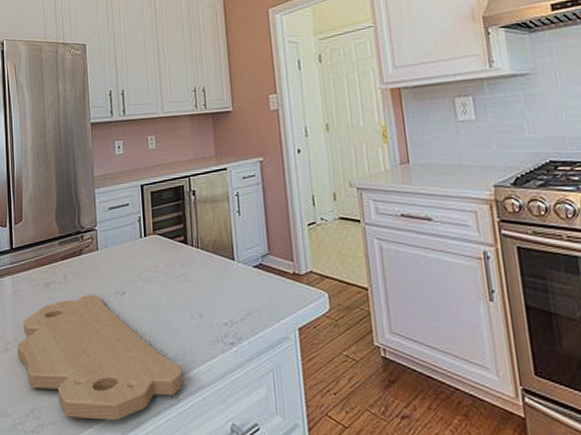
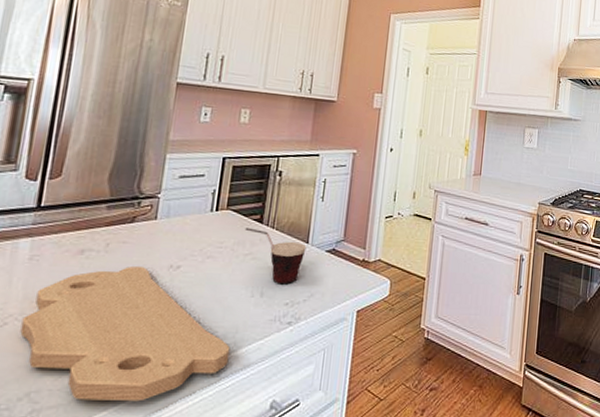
cup: none [172,249,234,303] -> present [244,227,307,283]

